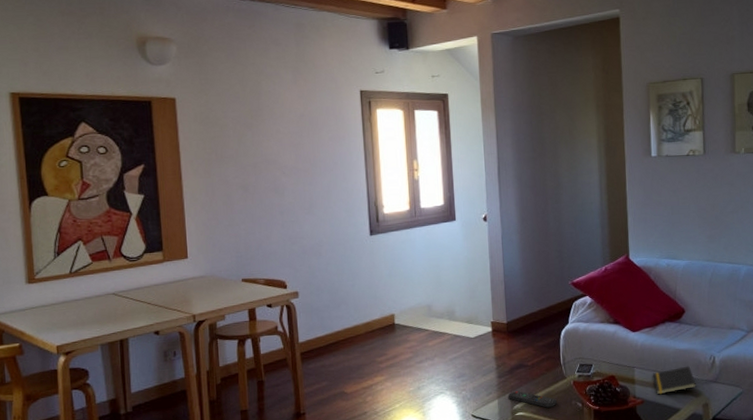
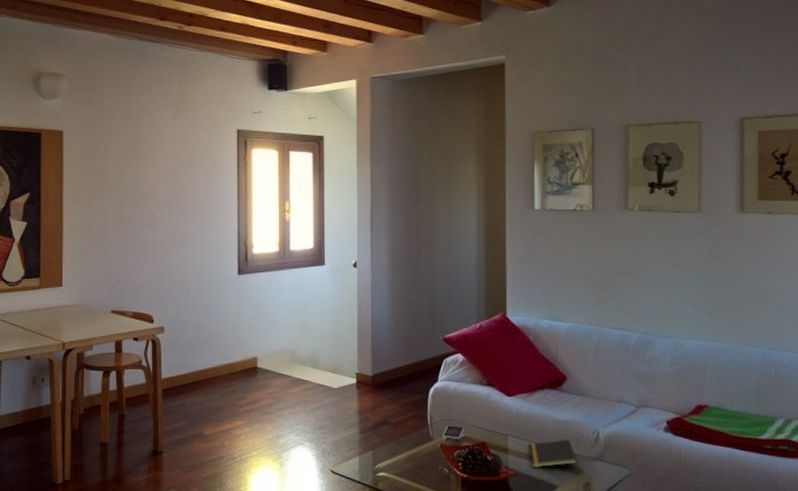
remote control: present [507,391,557,408] -> none [369,449,421,471]

